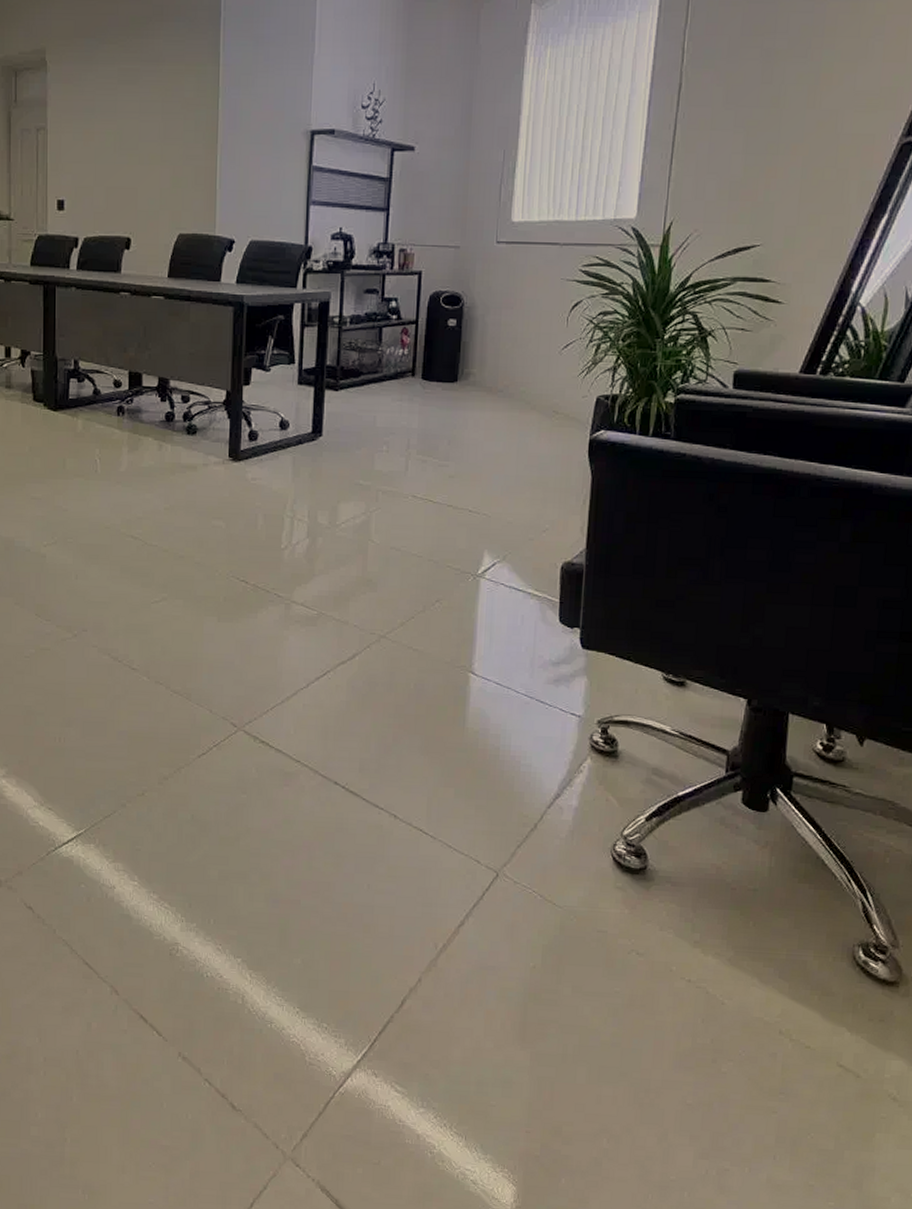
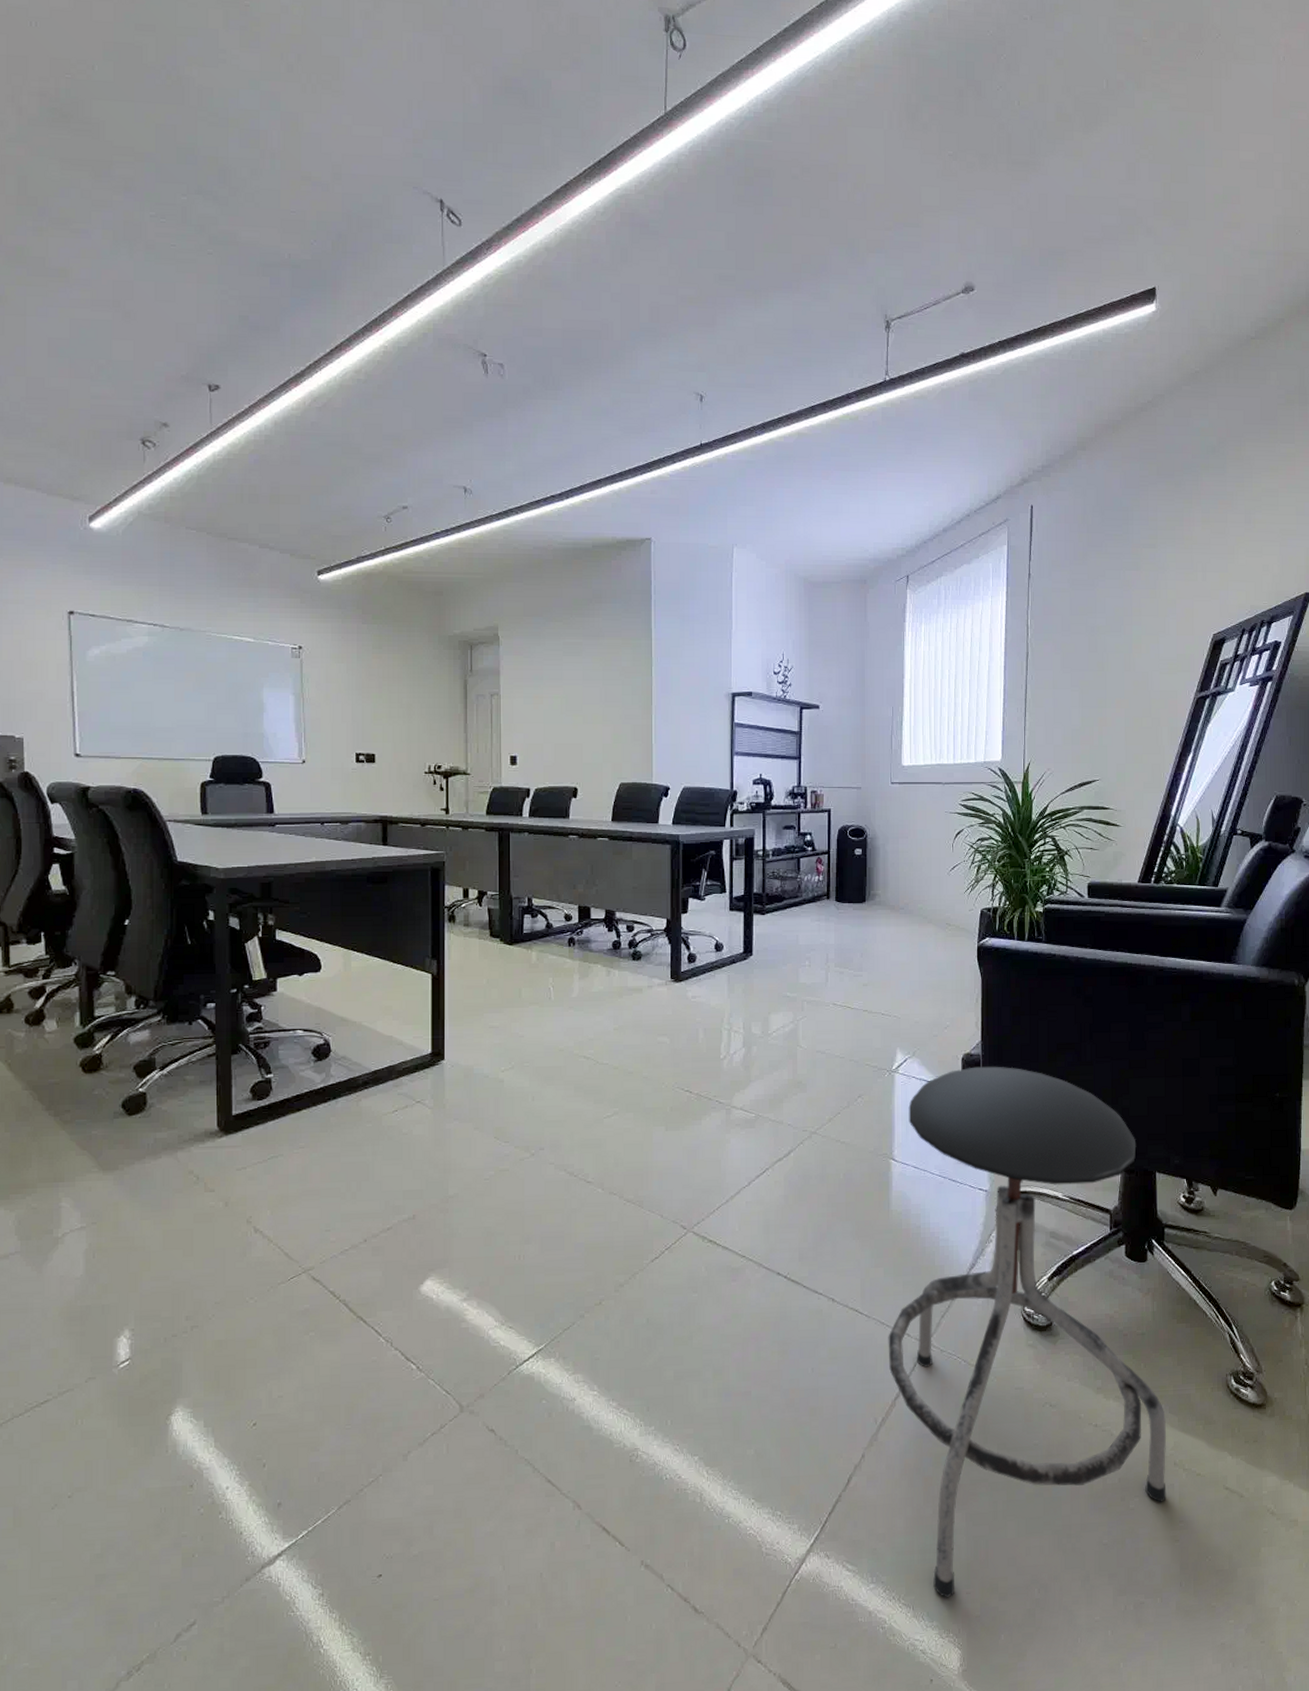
stool: none [454,577,774,1134] -> present [888,1066,1167,1598]

